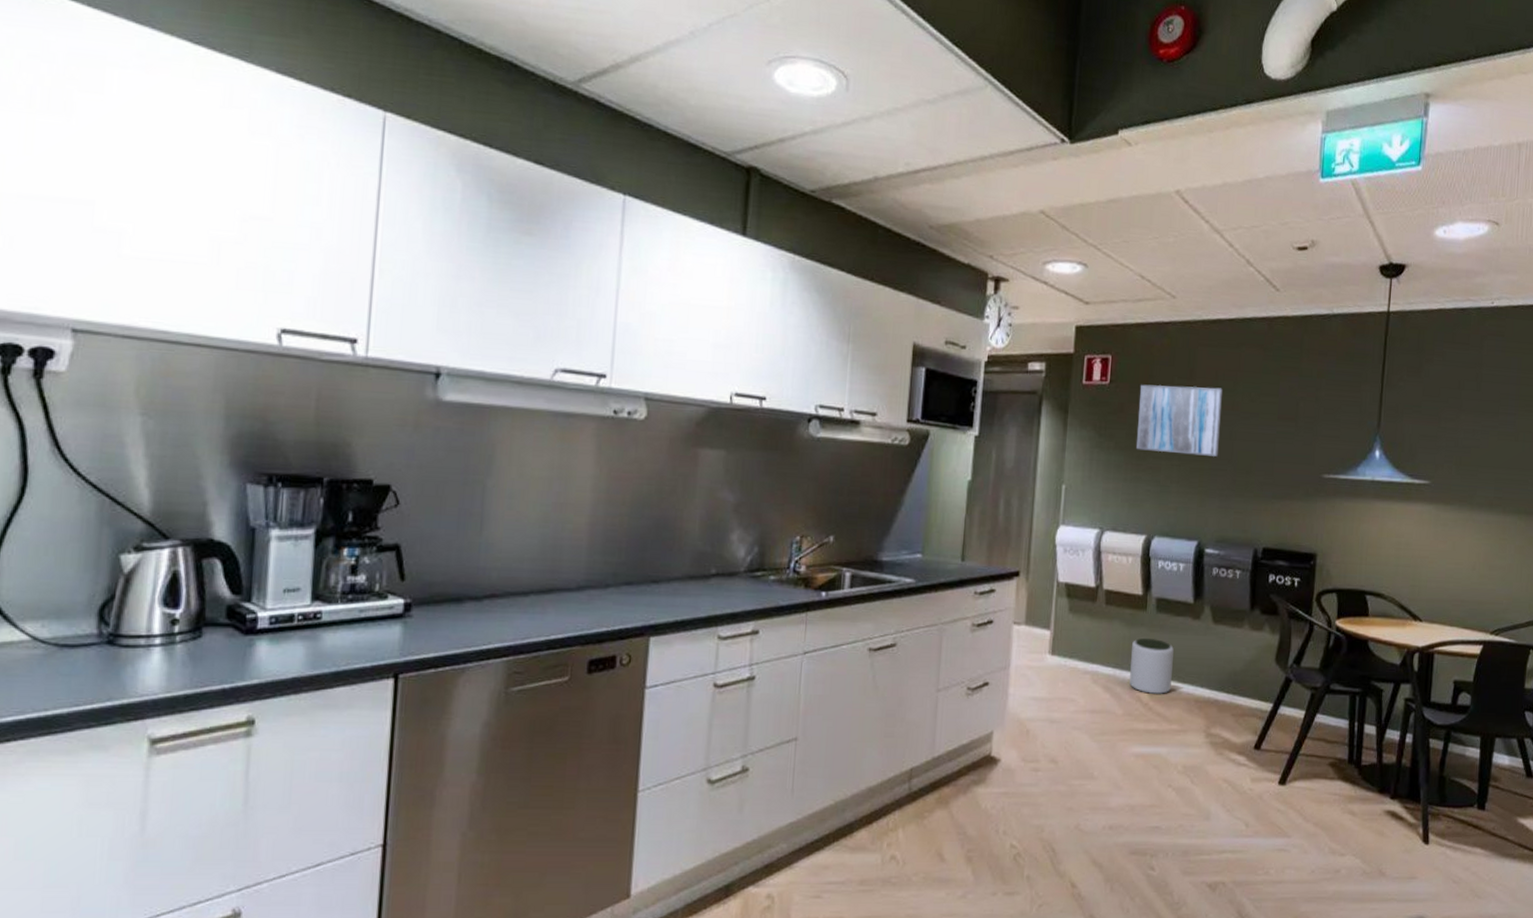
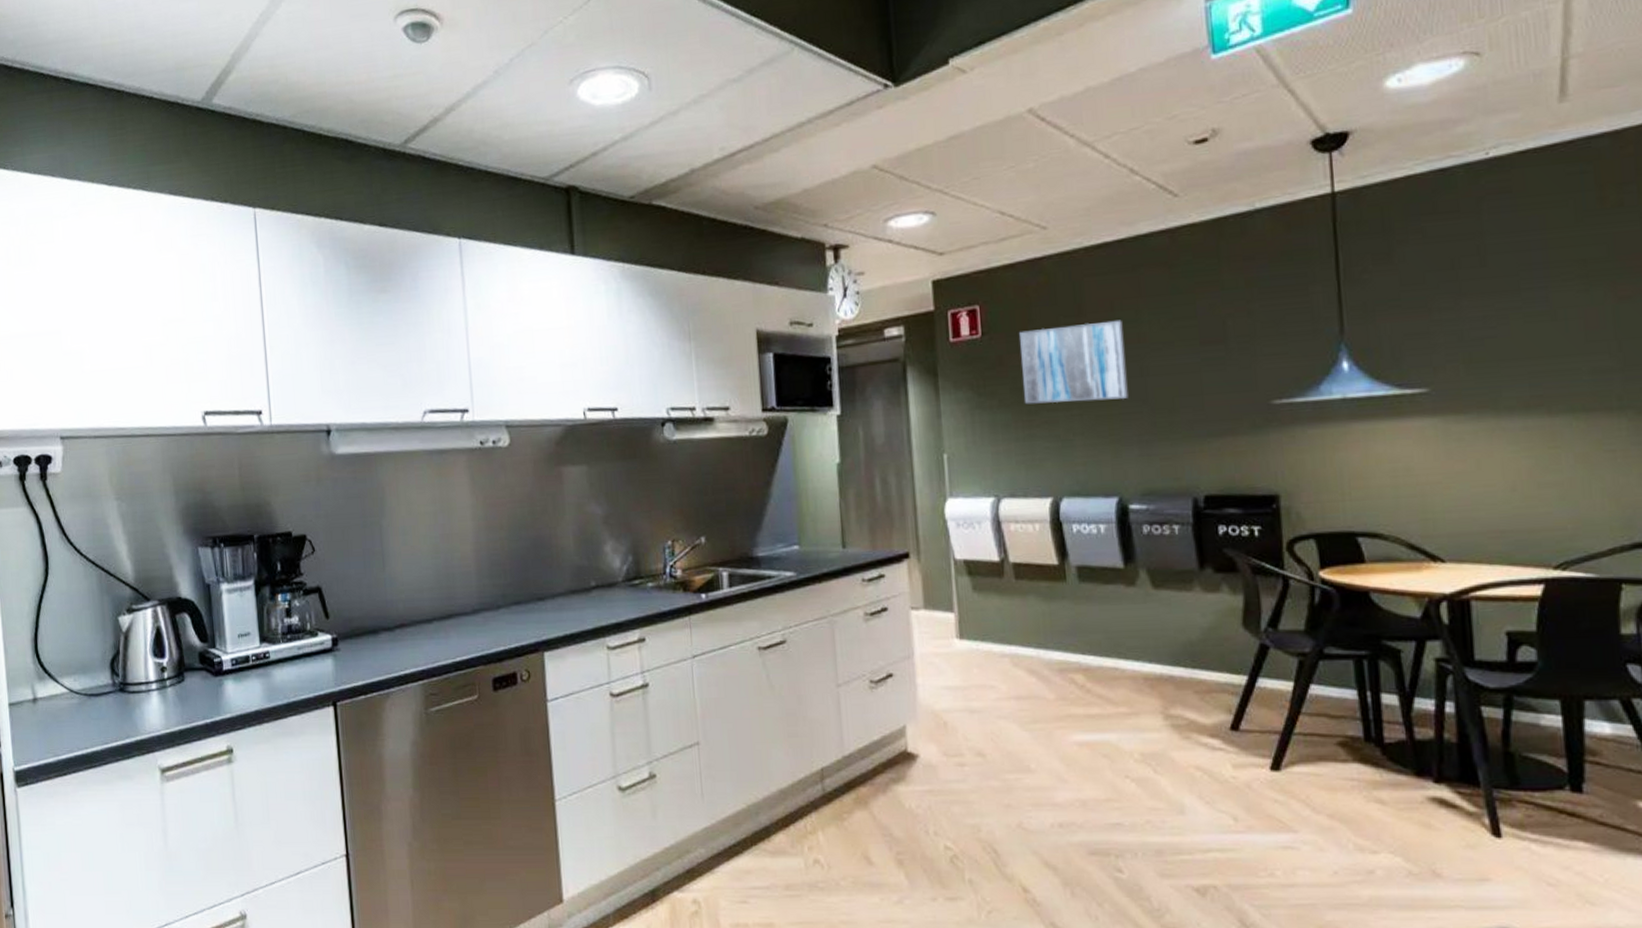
plant pot: present [1129,638,1174,694] -> none [1054,612,1111,674]

